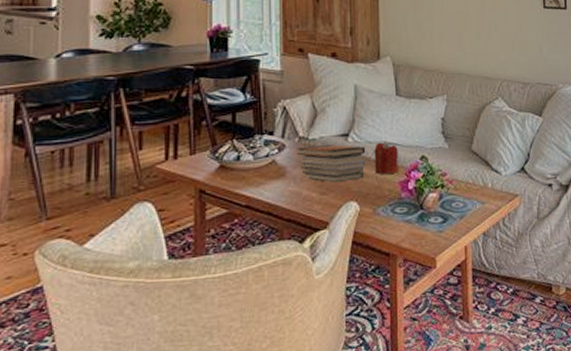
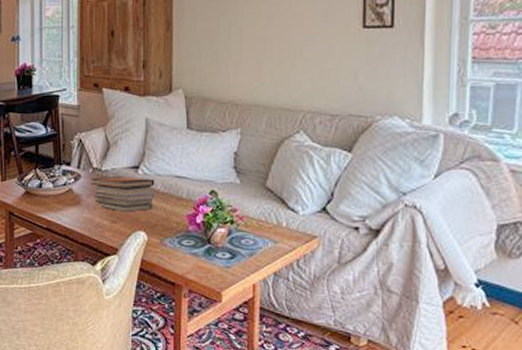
candle: present [374,141,398,174] -> none [163,174,187,206]

